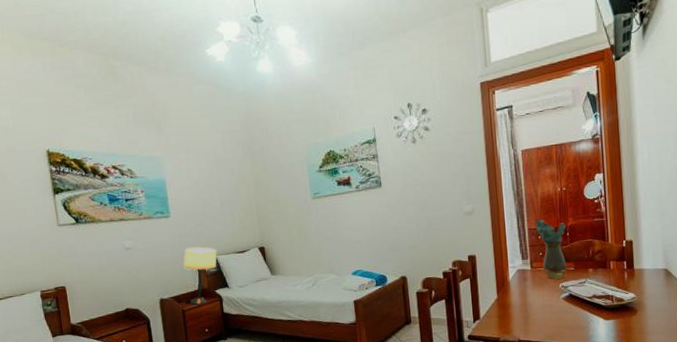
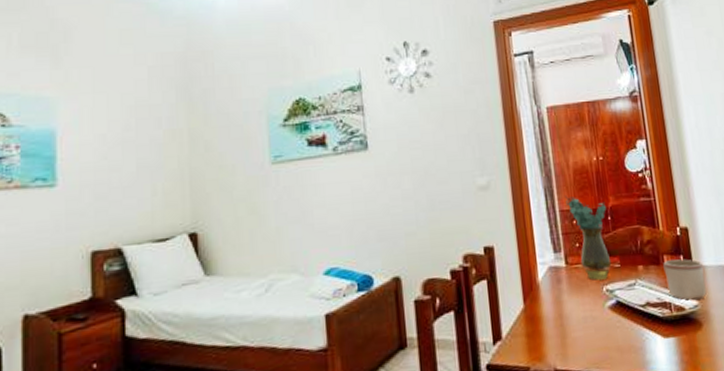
table lamp: present [183,247,217,306] -> none [69,232,123,326]
mug: none [609,264,643,294] -> present [663,258,707,300]

